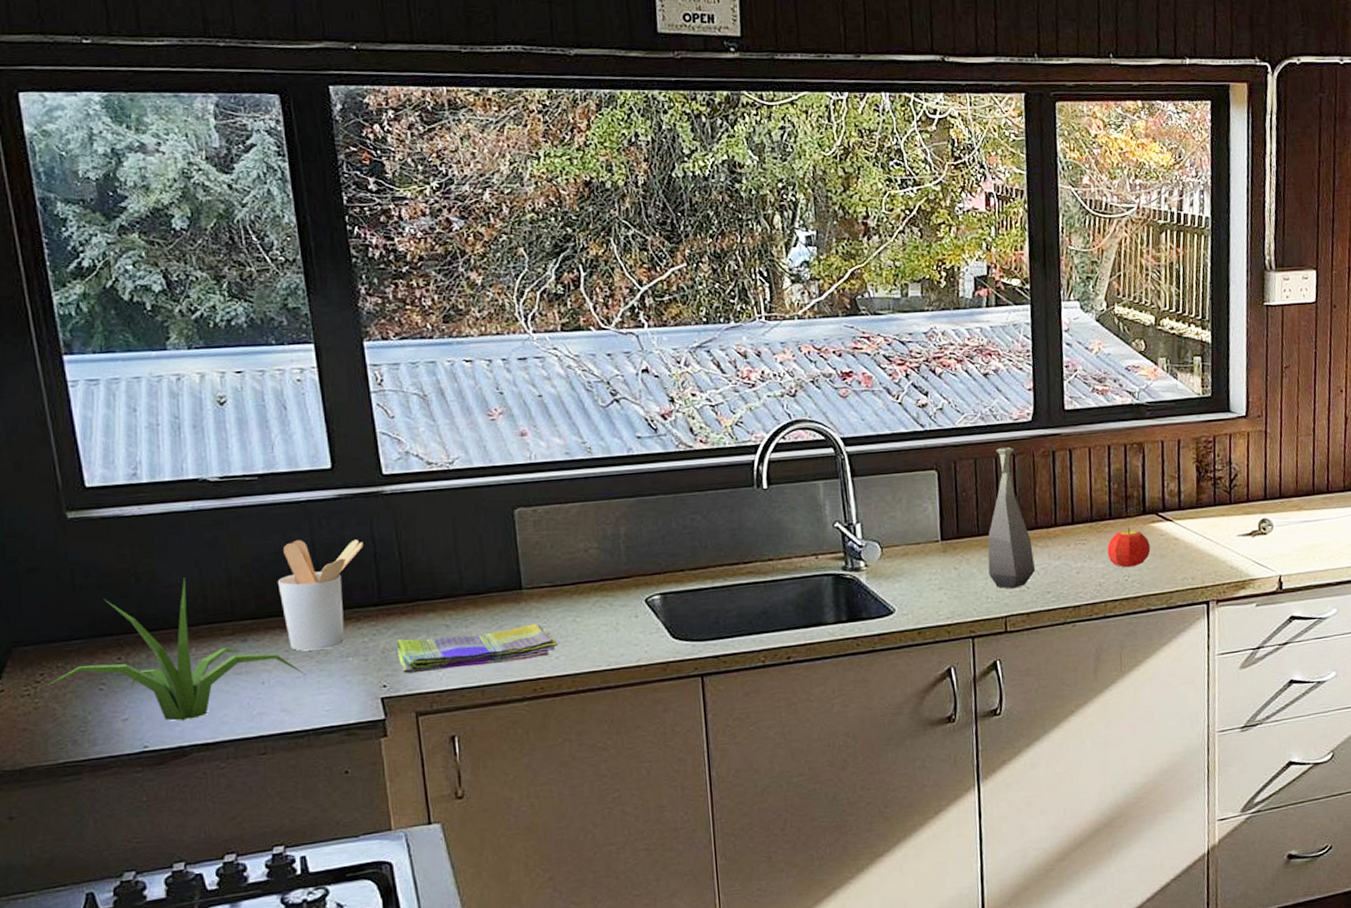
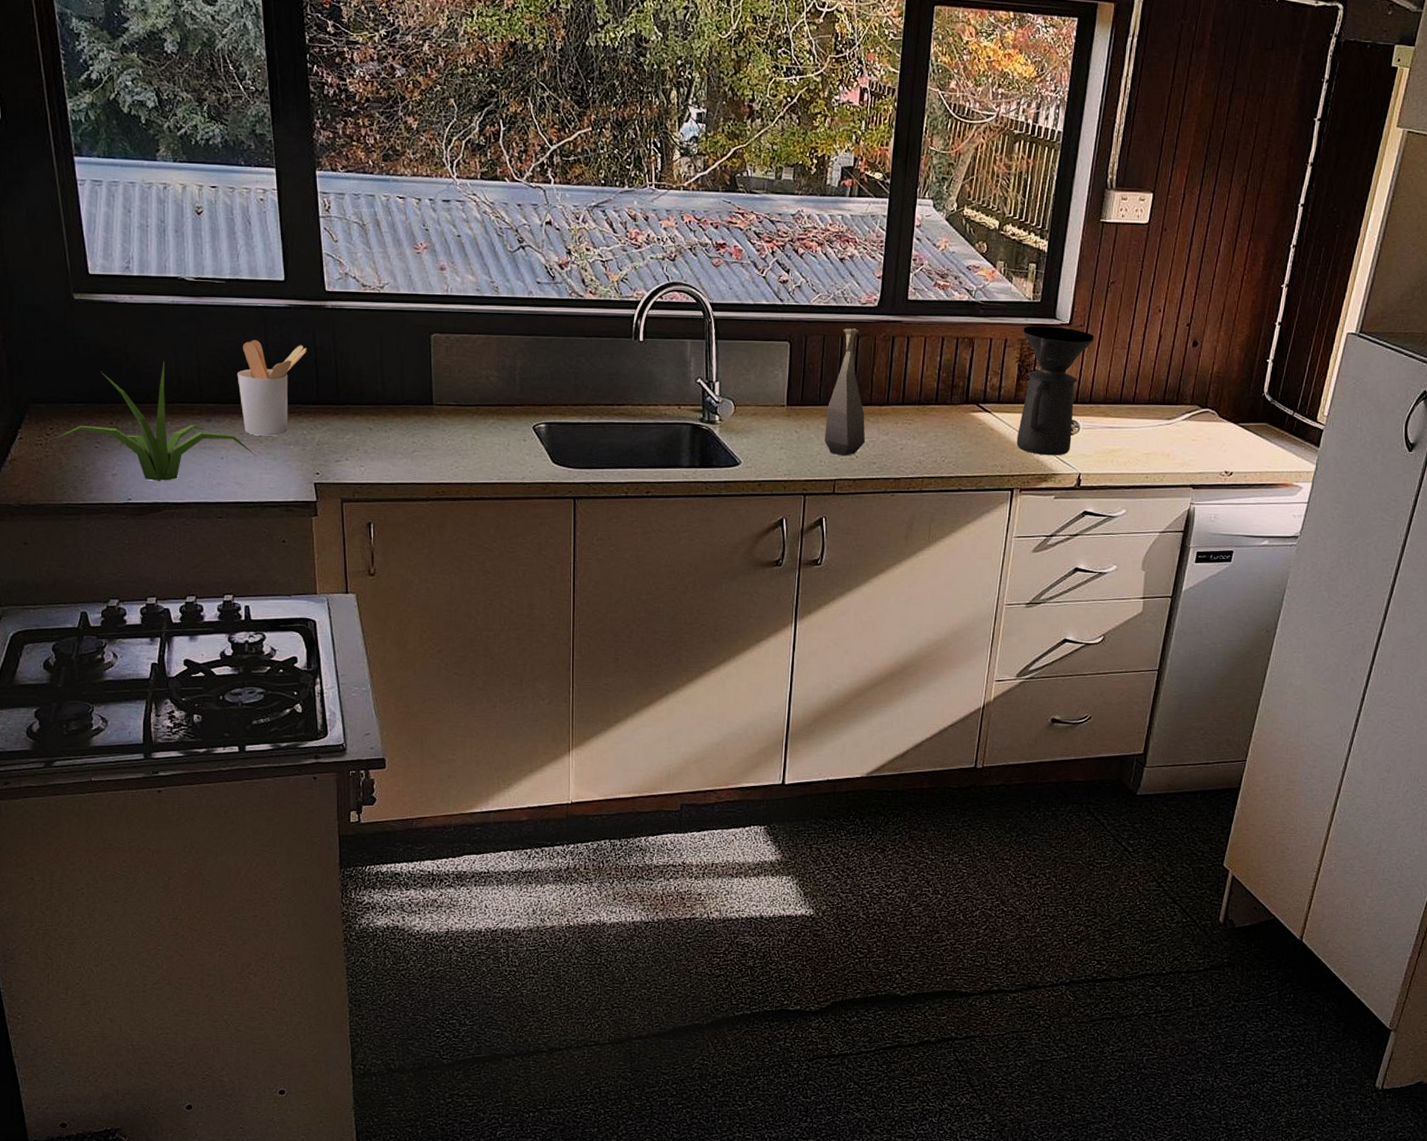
dish towel: present [396,623,558,674] -> none [328,435,459,466]
fruit: present [1107,528,1151,568] -> none [929,414,968,450]
coffee maker: none [1195,420,1276,561] -> present [1016,325,1095,456]

